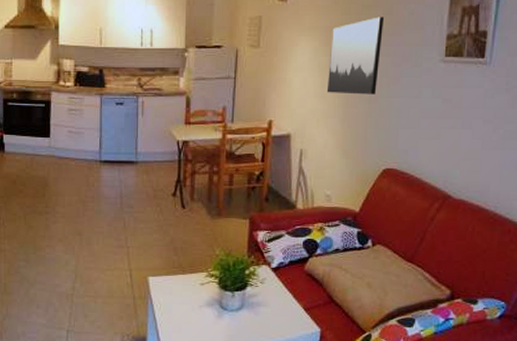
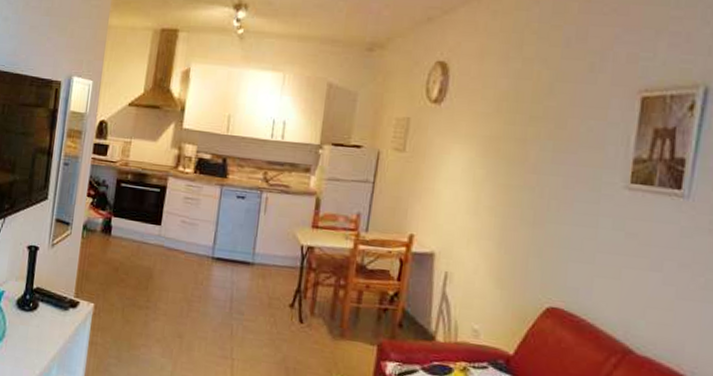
wall art: present [326,17,384,94] -> none [481,130,555,218]

